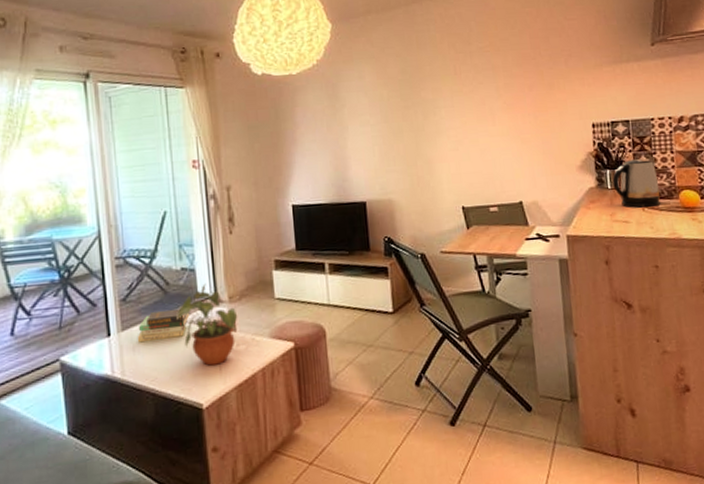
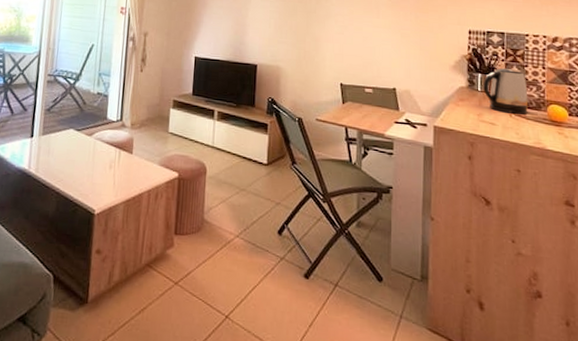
books: present [137,308,189,343] -> none [53,125,97,150]
potted plant: present [176,283,238,366] -> none [87,108,136,179]

